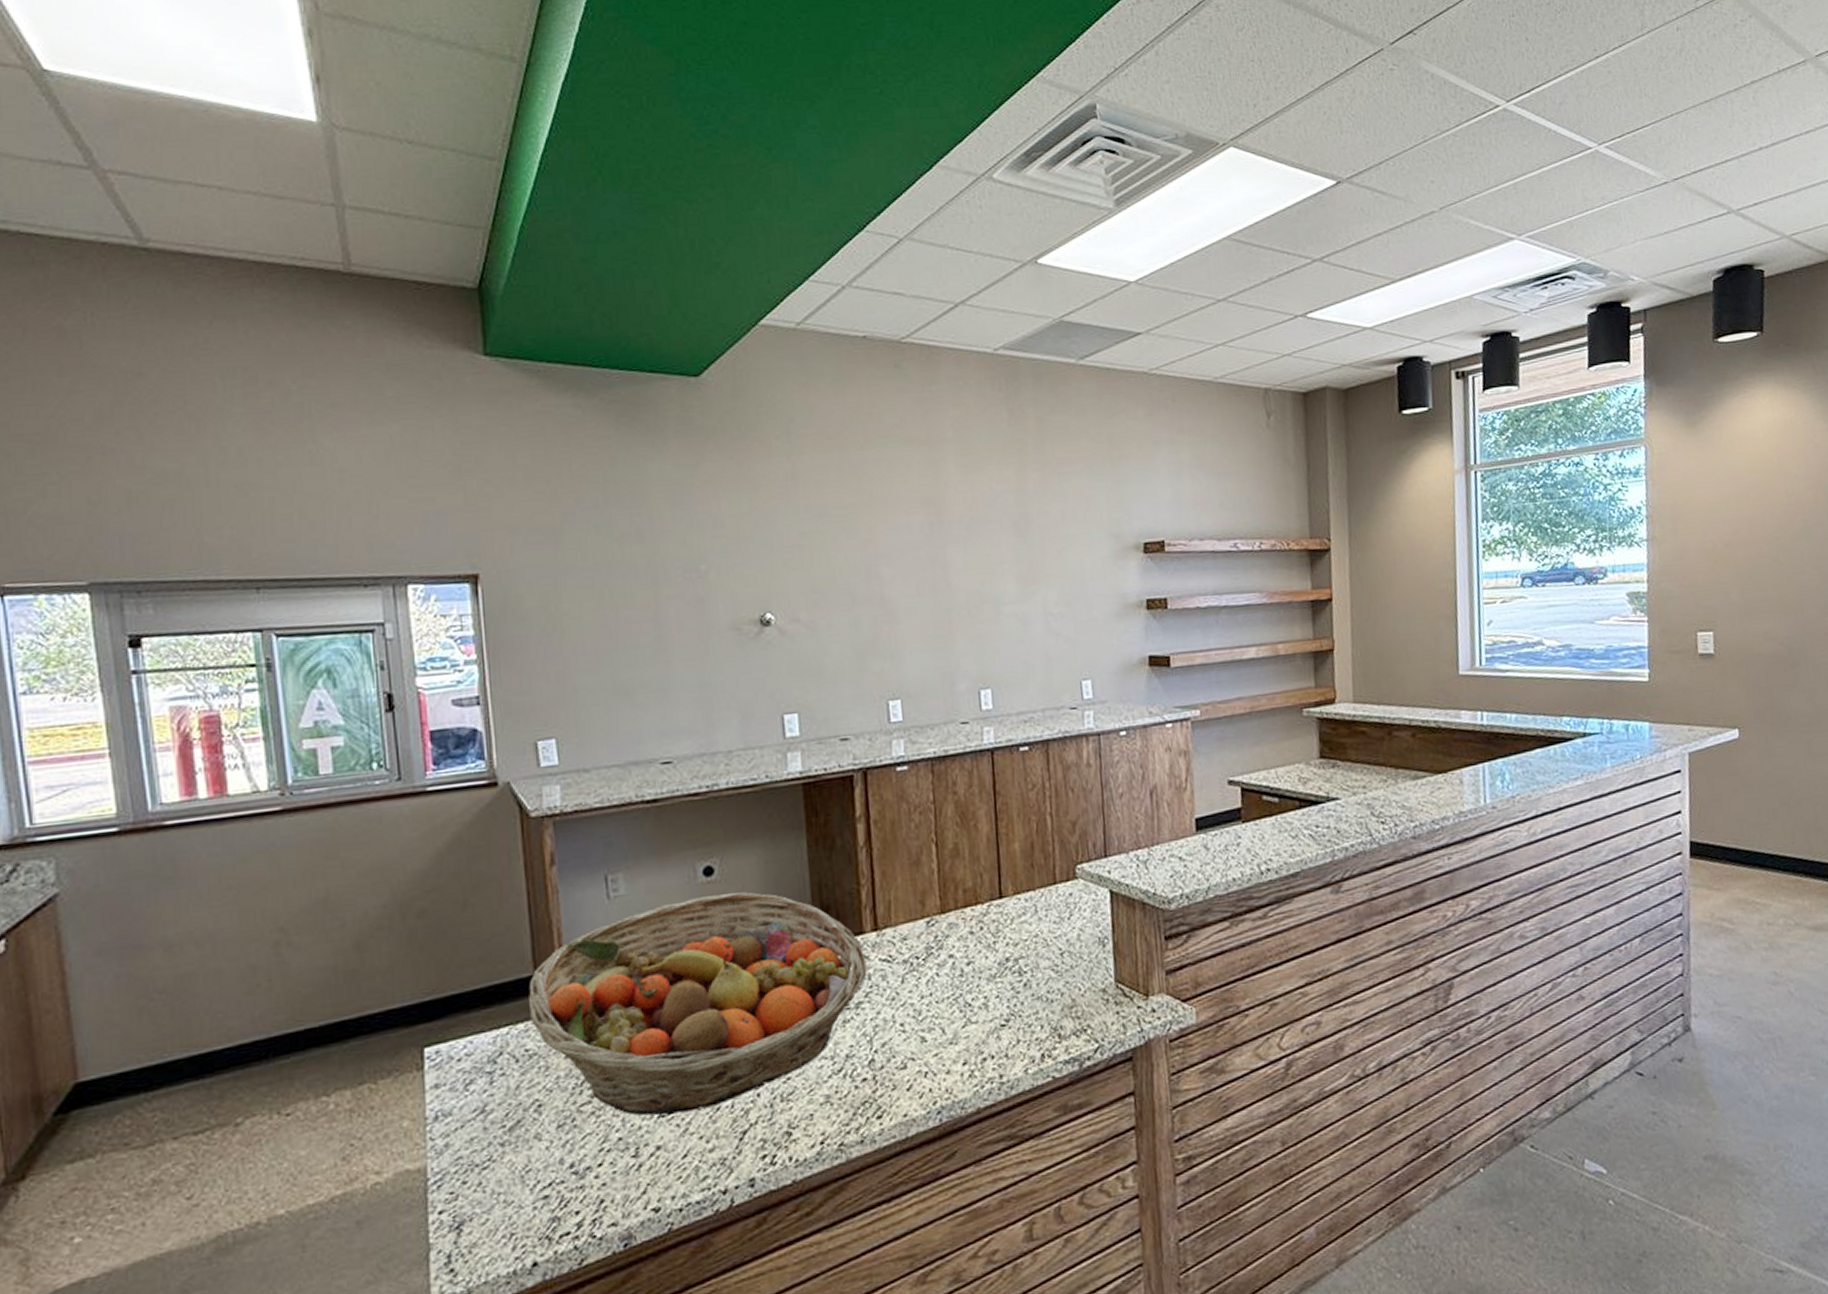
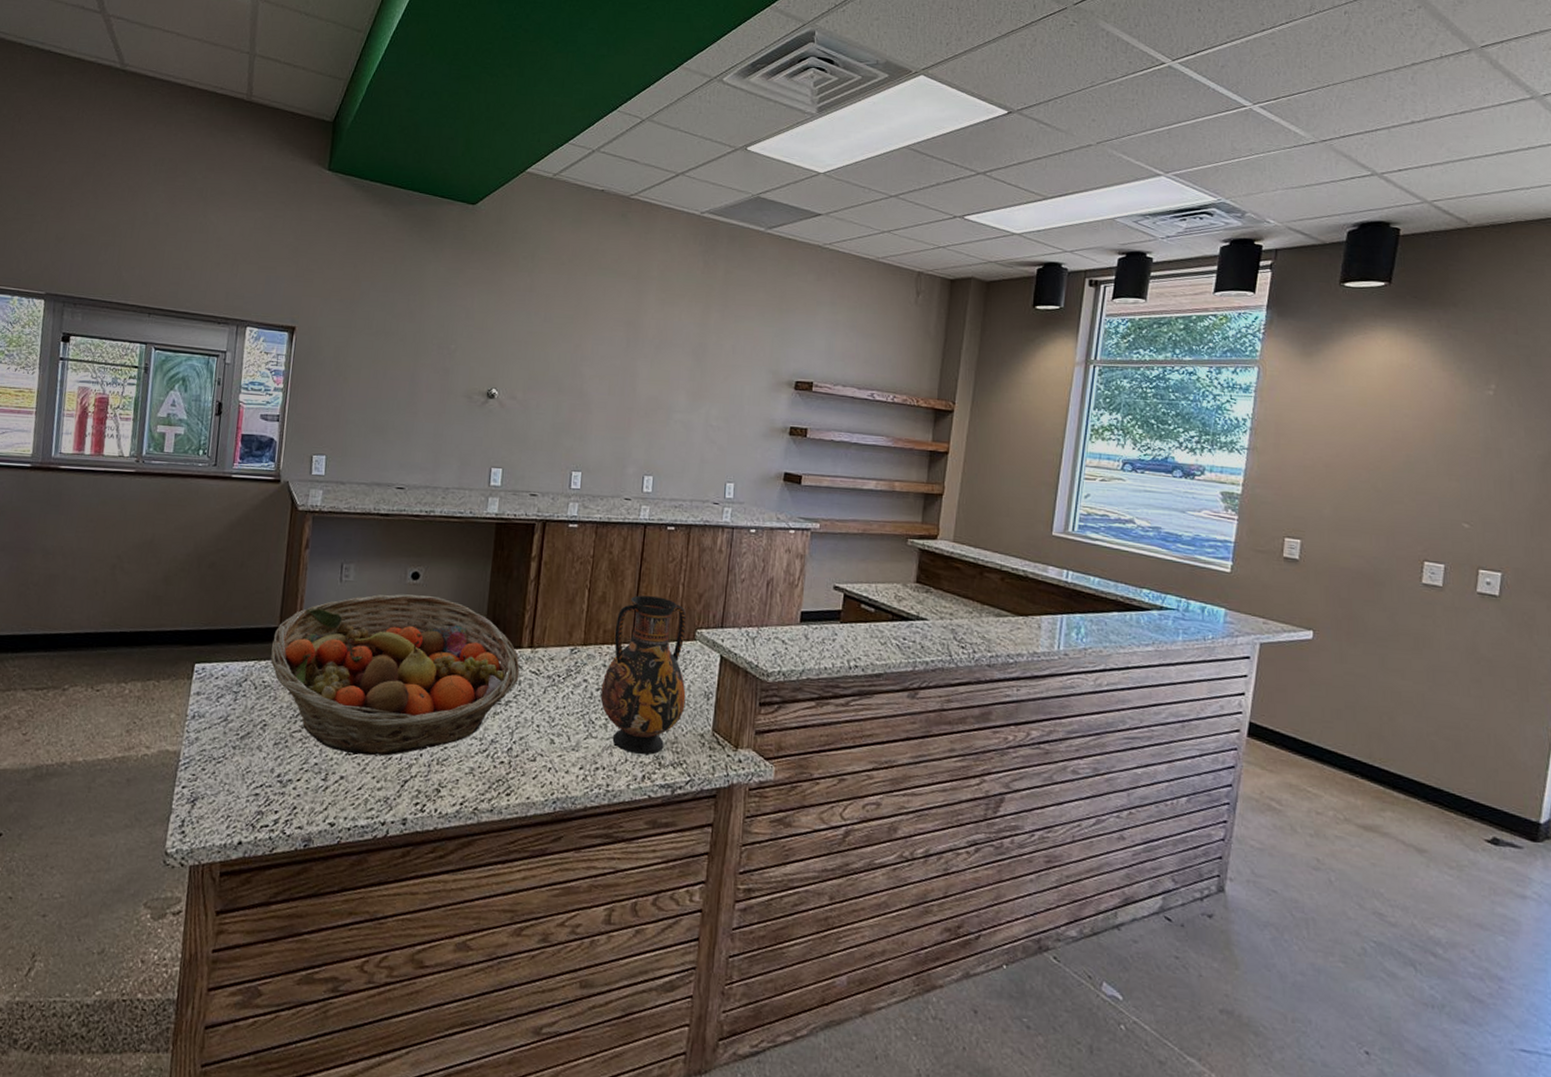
vase: none [972,835,1078,1031] -> present [600,595,687,755]

